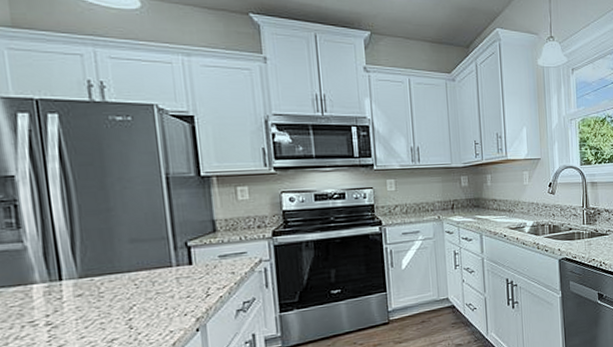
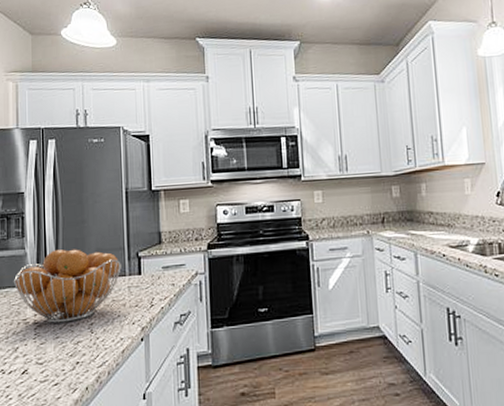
fruit basket: none [8,240,166,323] -> present [13,249,121,323]

